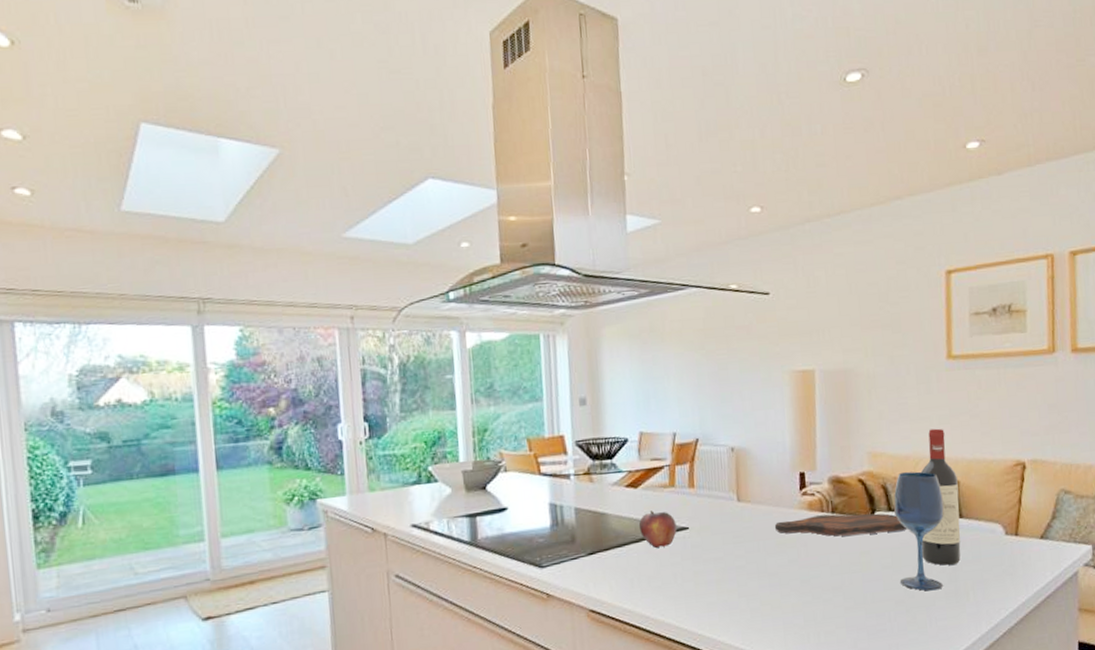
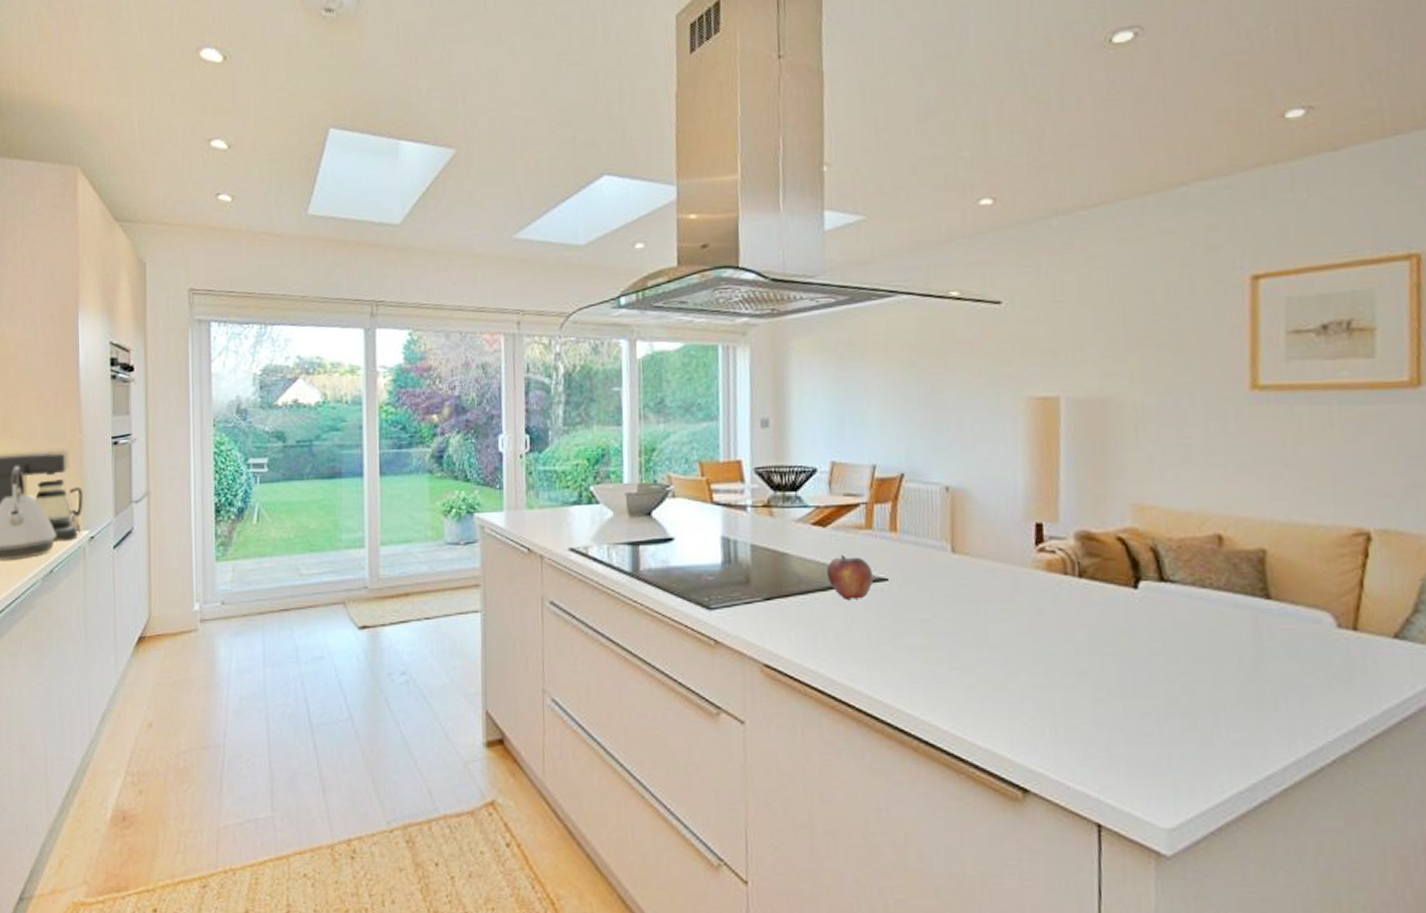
cutting board: present [774,513,908,537] -> none [999,578,1187,609]
wineglass: present [893,471,945,591] -> none [1167,533,1243,691]
wine bottle: present [920,428,961,566] -> none [1207,479,1268,661]

